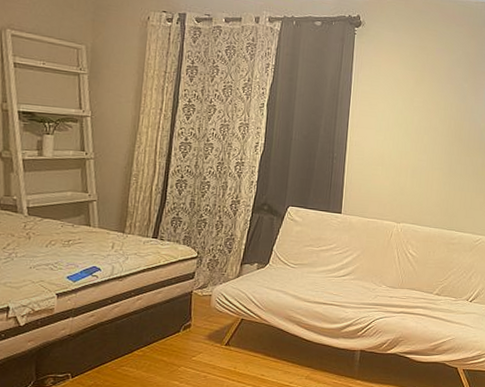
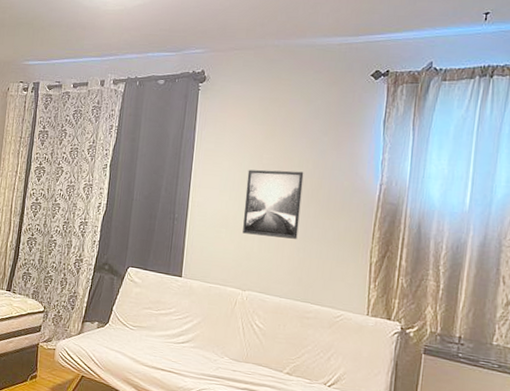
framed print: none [397,111,449,175] -> present [243,169,304,239]

